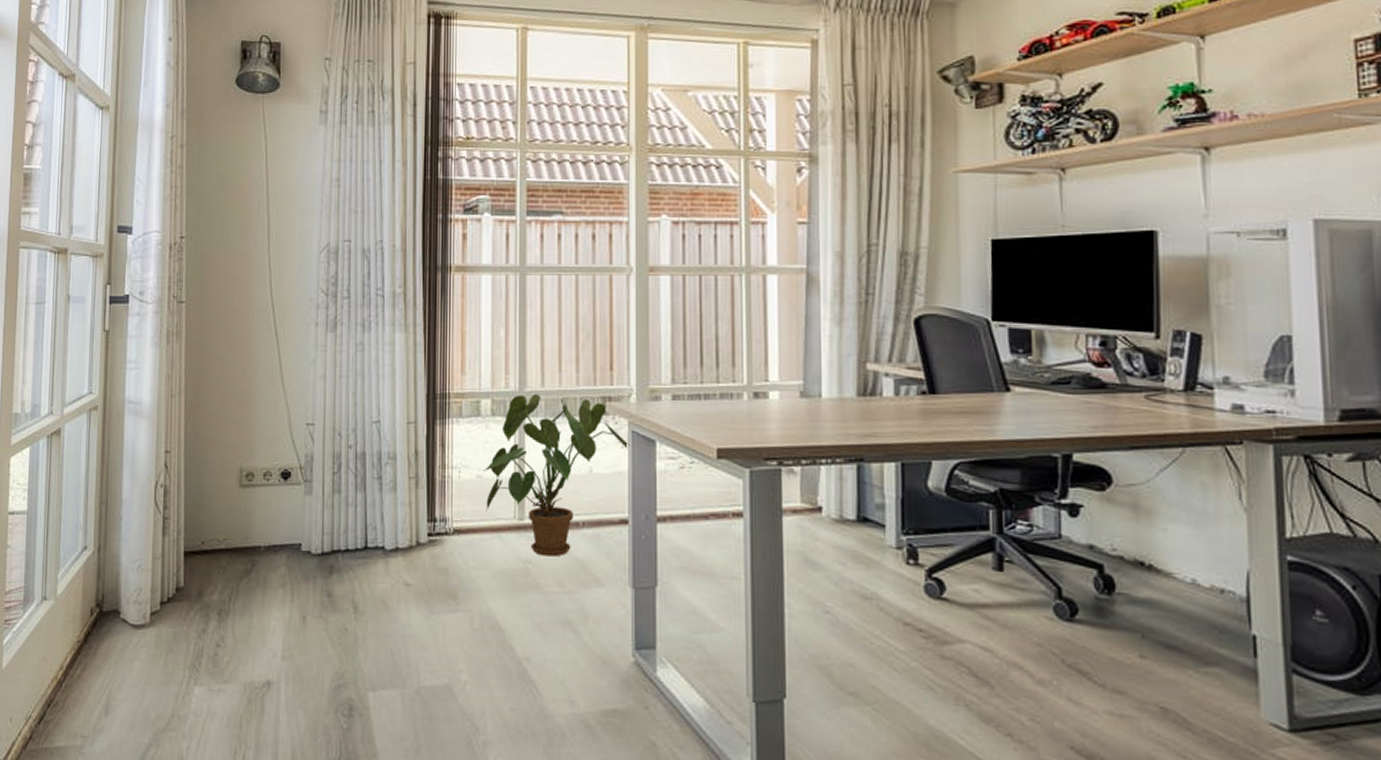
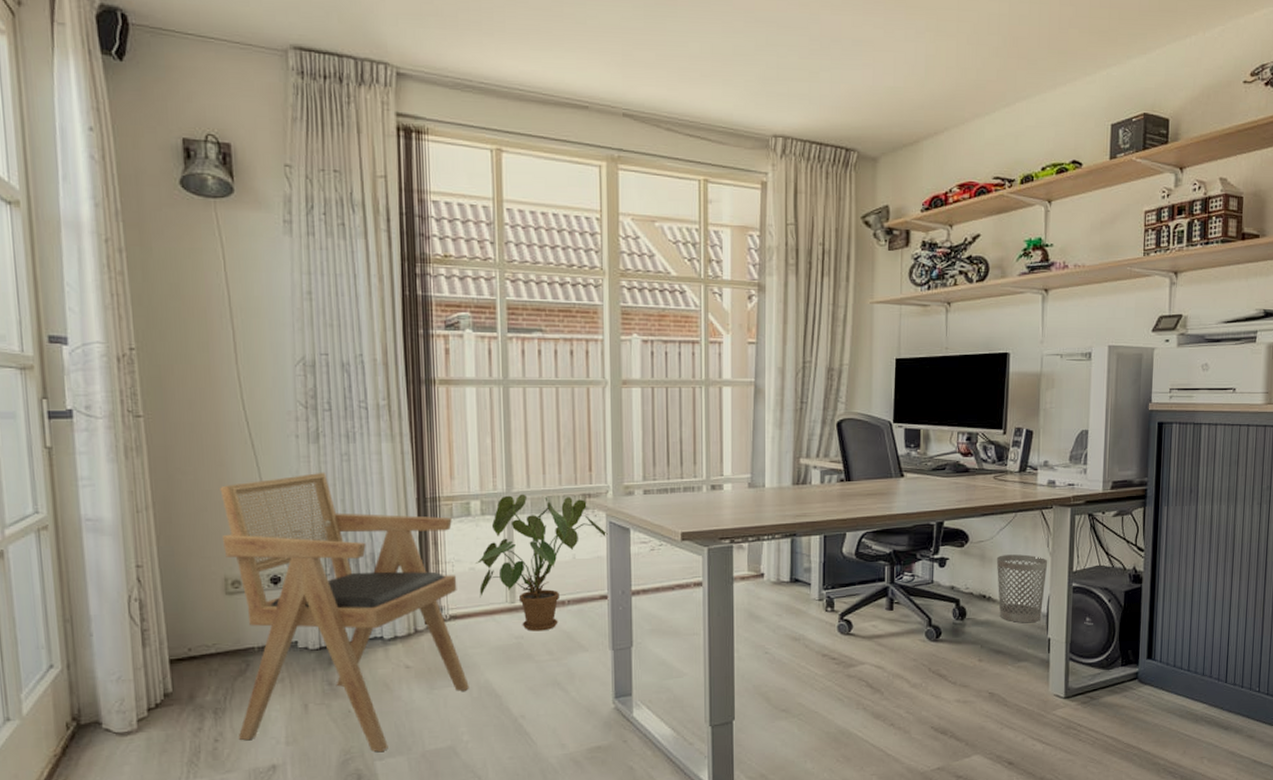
armchair: none [238,362,470,682] -> present [220,472,469,753]
wastebasket: none [1157,506,1243,610] -> present [996,554,1048,623]

